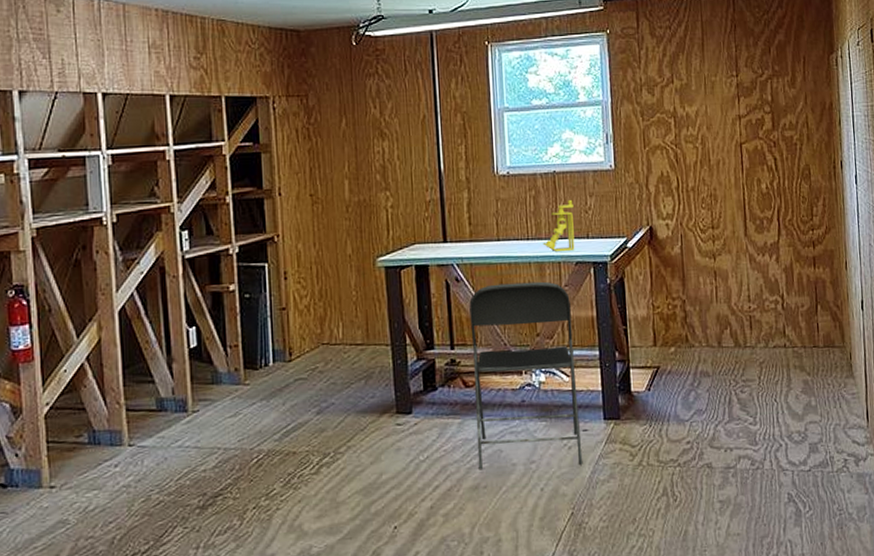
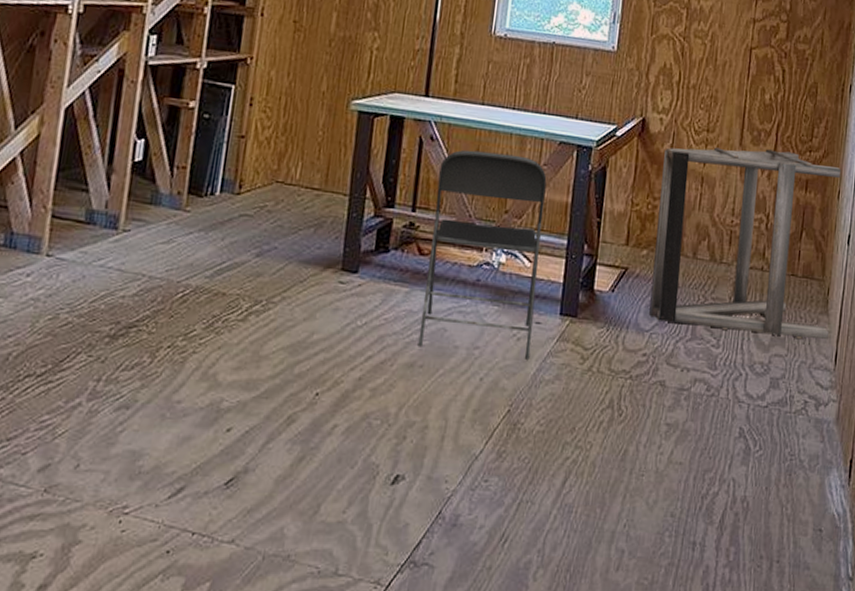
clamp: present [542,200,575,252] -> none [528,75,568,129]
sawhorse: none [675,233,857,410] -> present [649,147,842,340]

